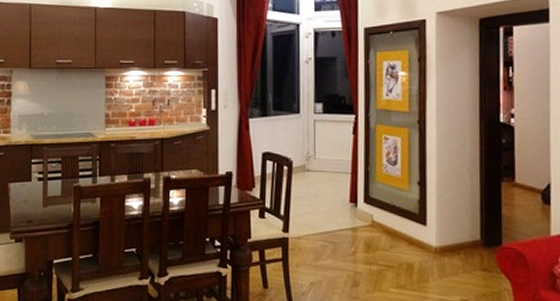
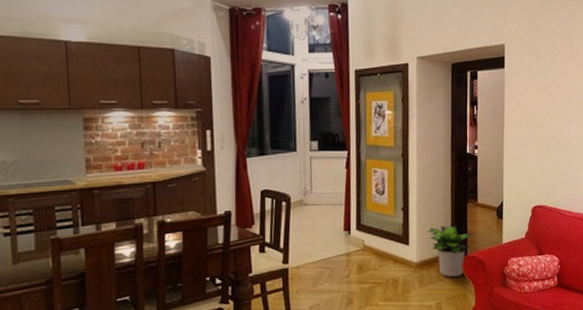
potted plant: none [450,206,511,271] -> present [427,225,474,278]

